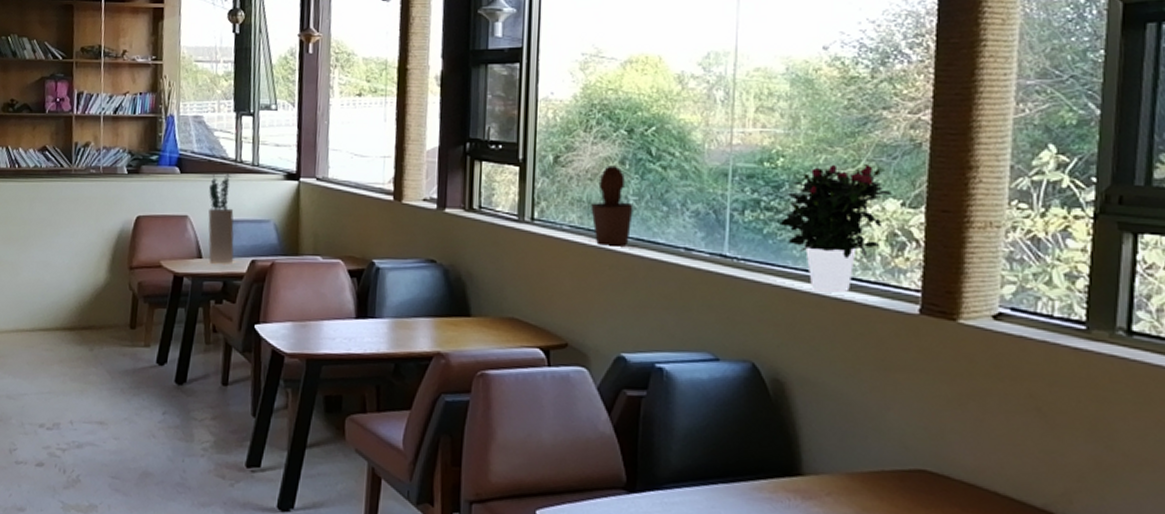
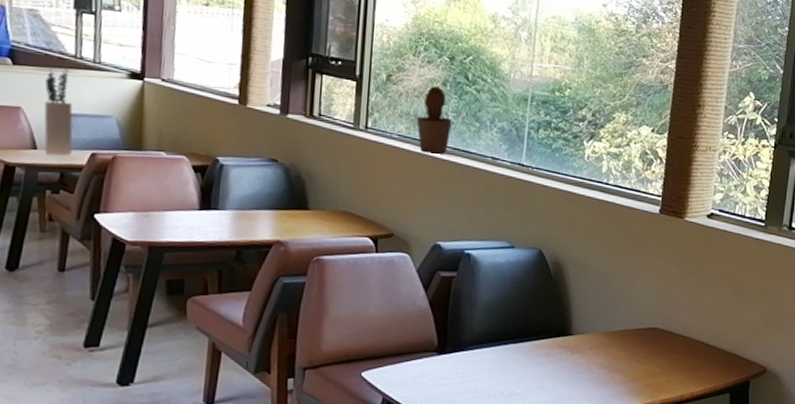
potted flower: present [779,164,892,293] -> none [564,97,645,196]

